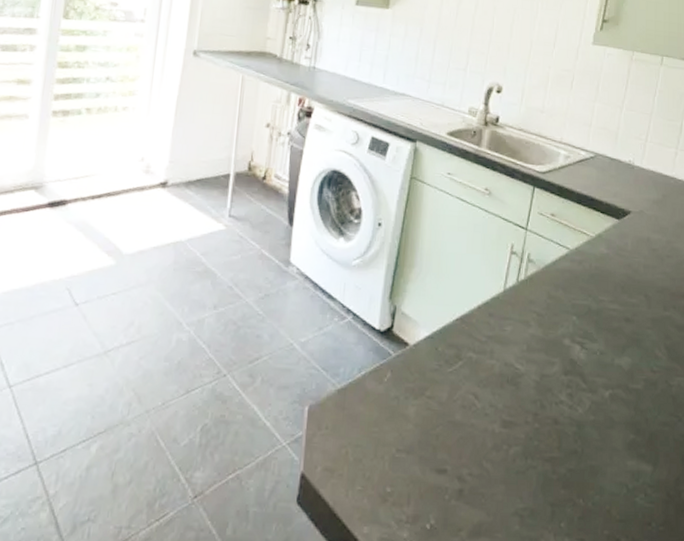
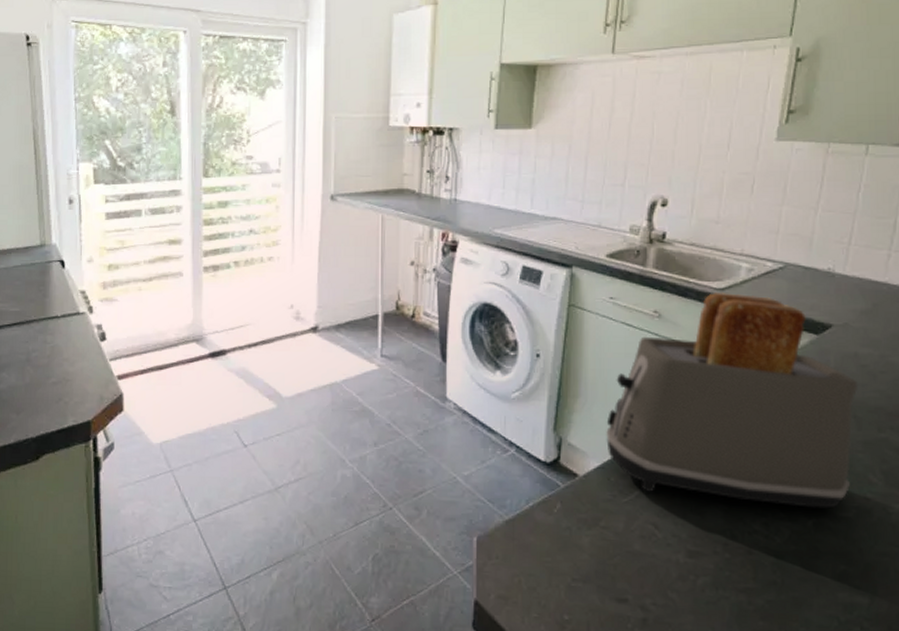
toaster: none [436,174,648,381] -> present [606,291,857,509]

